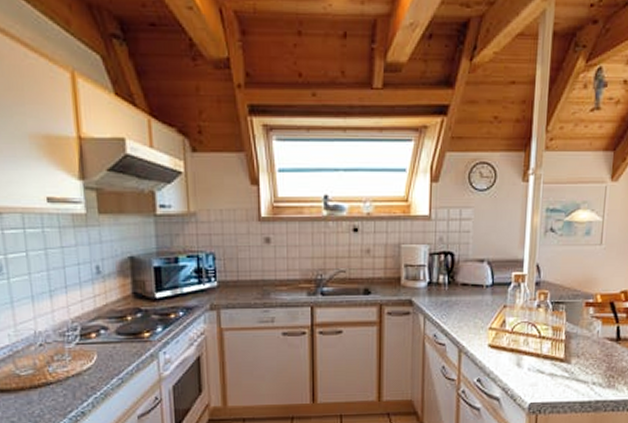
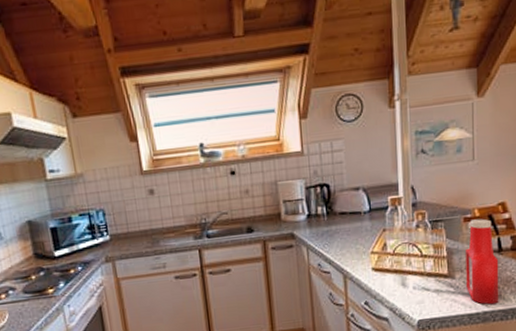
ketchup bottle: none [581,305,616,394] -> present [465,218,499,305]

